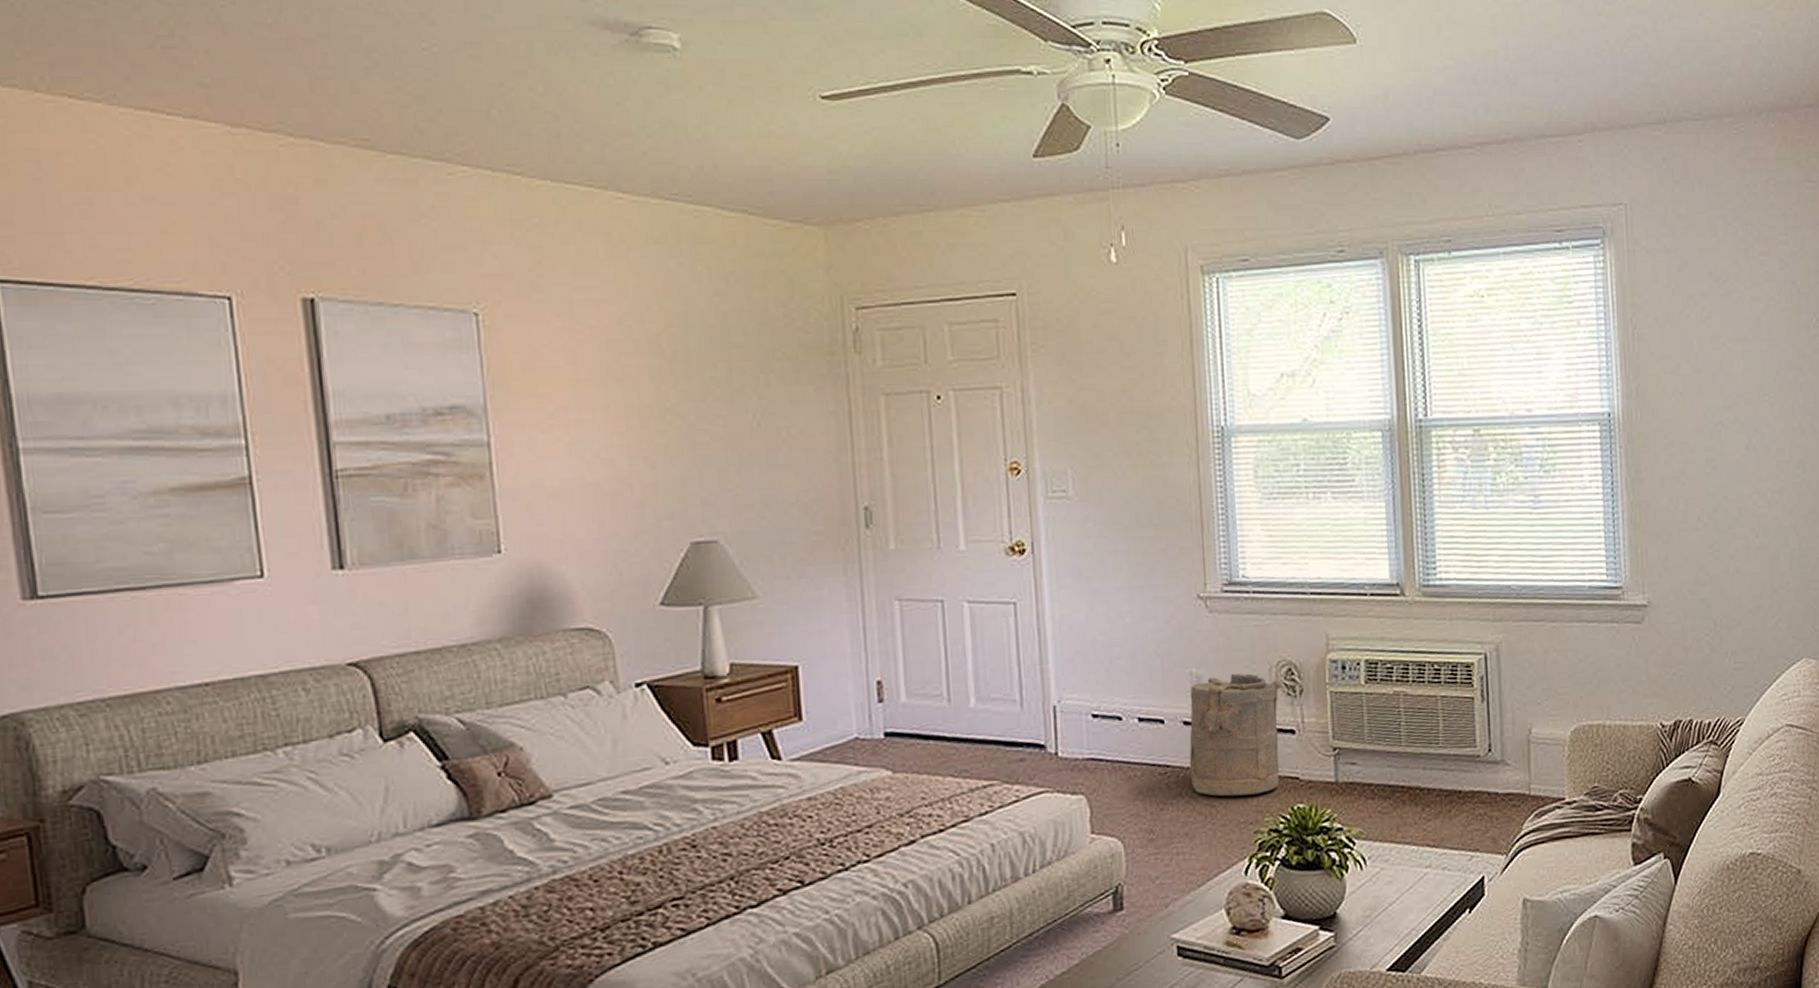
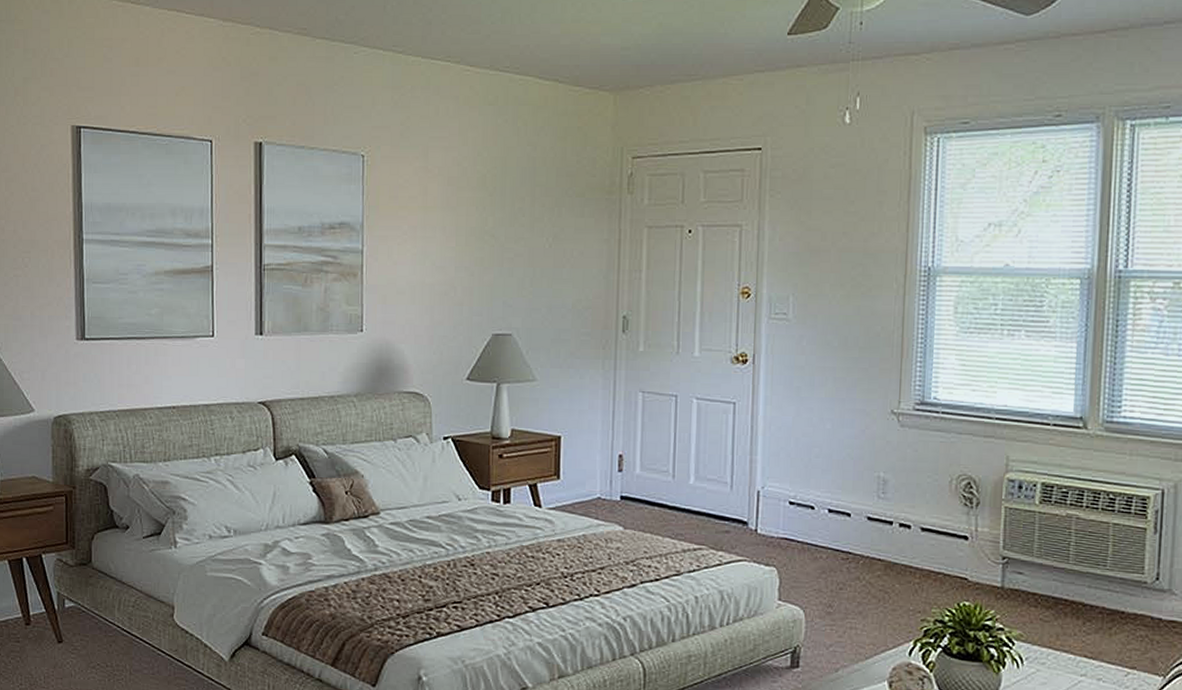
laundry hamper: present [1189,673,1282,797] -> none [869,482,960,588]

